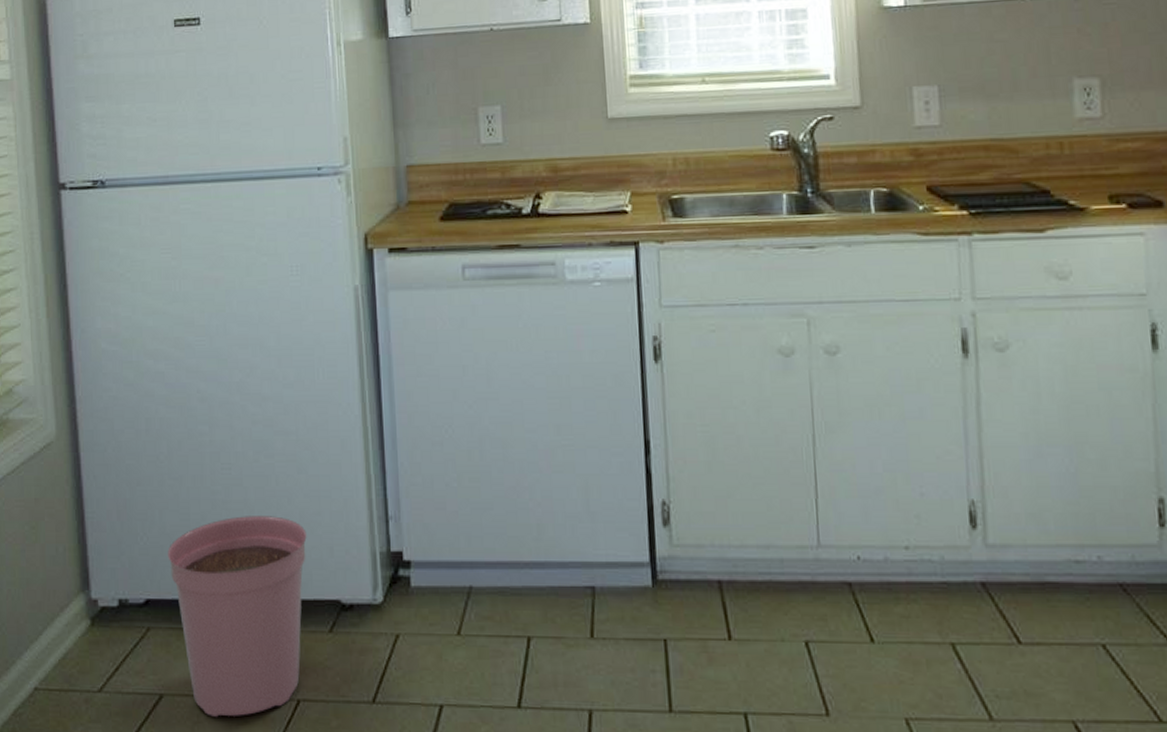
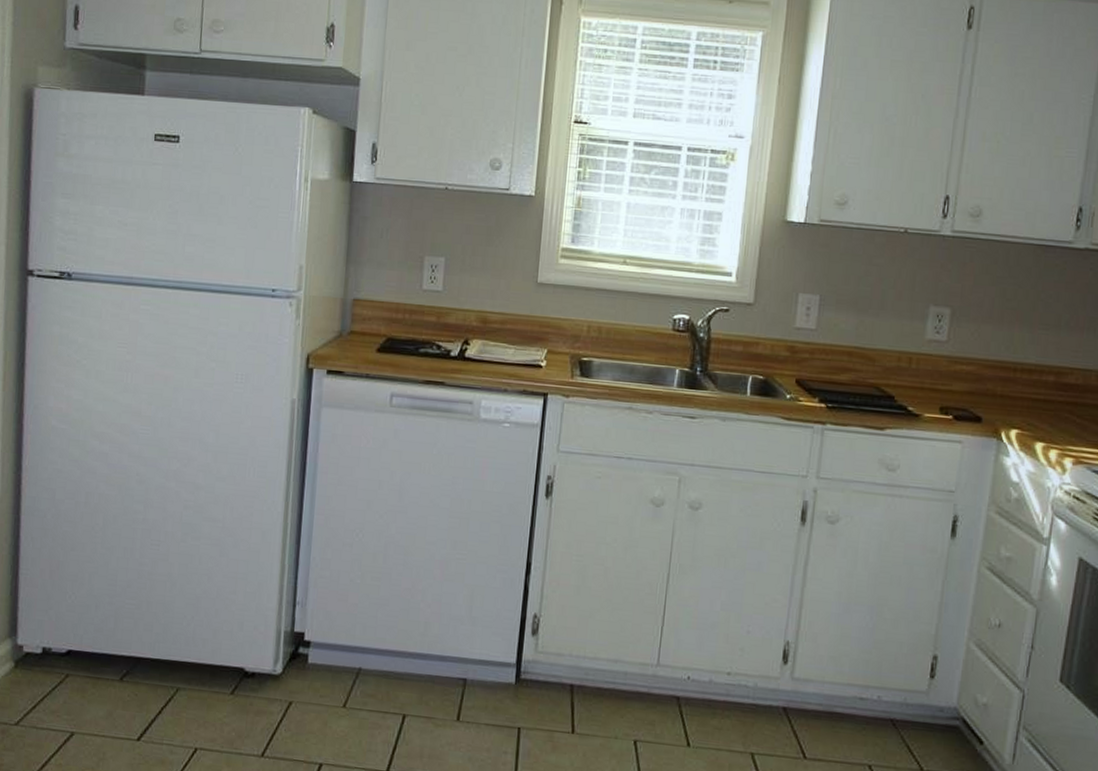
plant pot: present [167,516,307,717] -> none [92,587,221,757]

